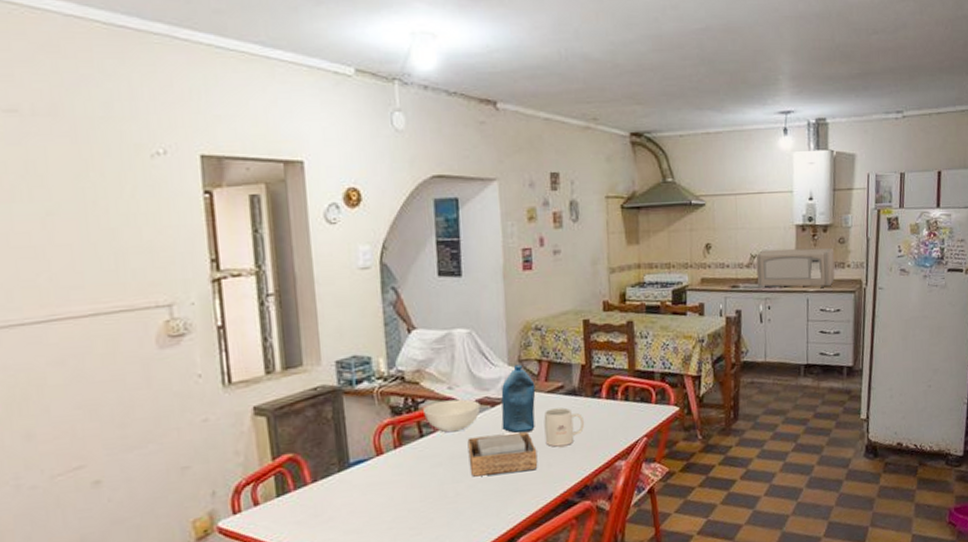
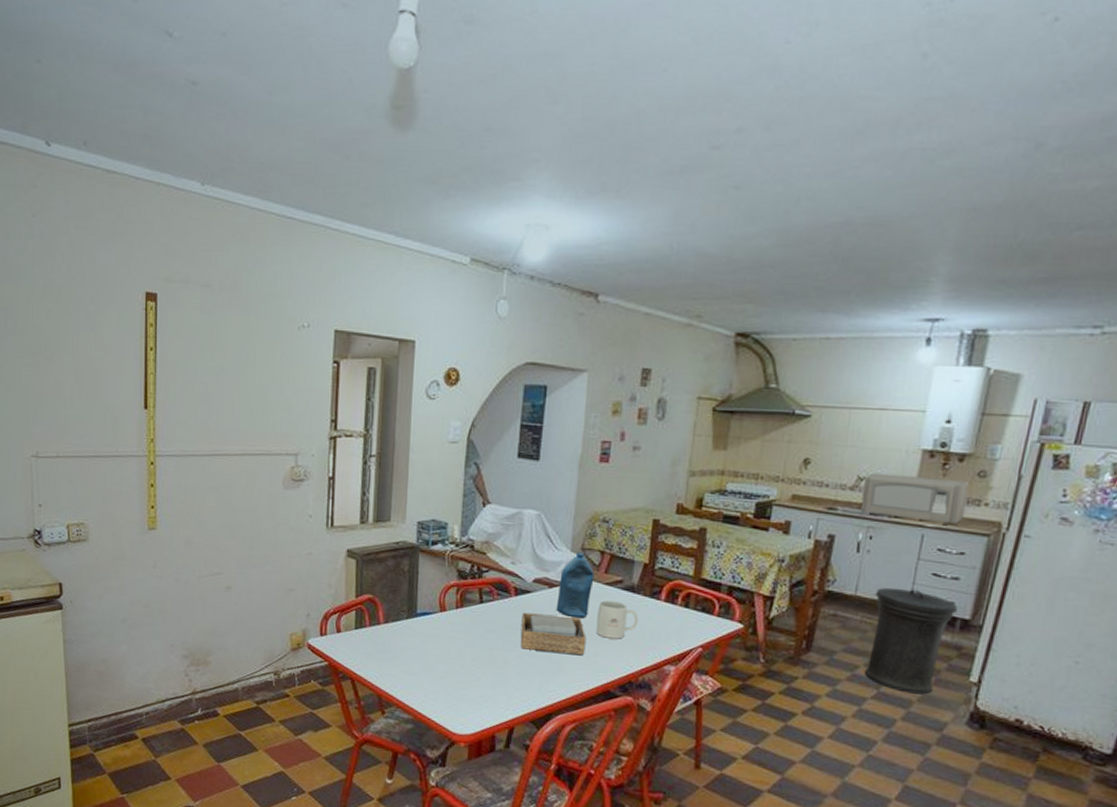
bowl: present [423,399,481,433] -> none [486,573,539,605]
trash can: none [780,347,842,440] -> present [864,587,957,695]

